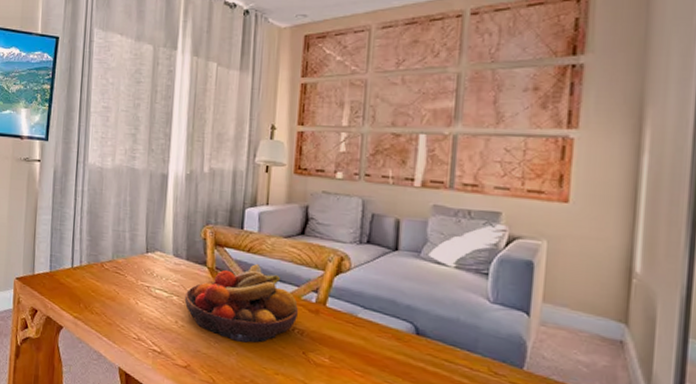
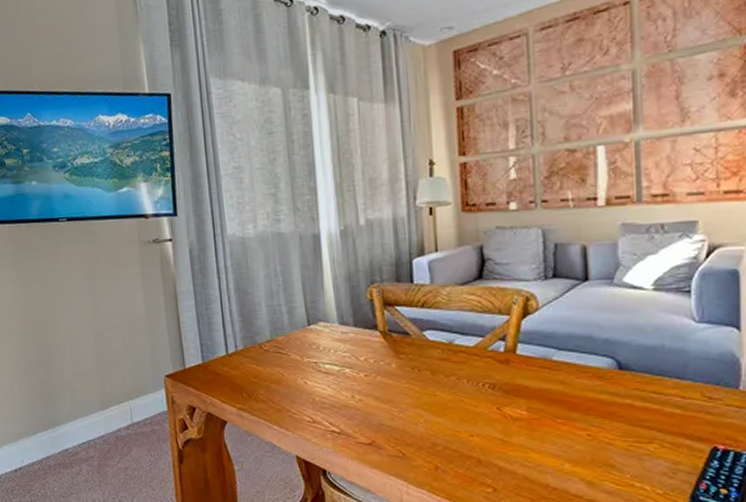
fruit bowl: present [184,263,299,343] -> none [358,318,487,407]

